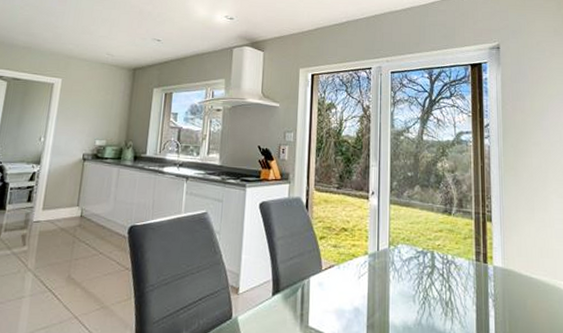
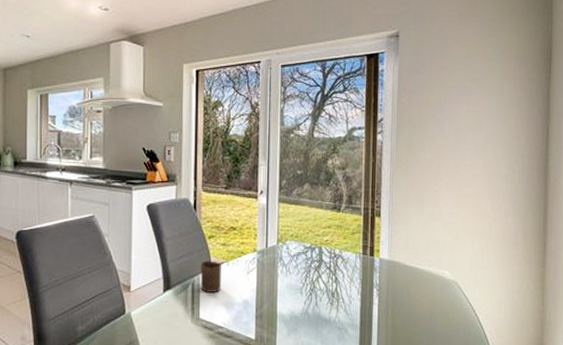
cup: none [310,263,332,298] -> present [200,260,221,292]

